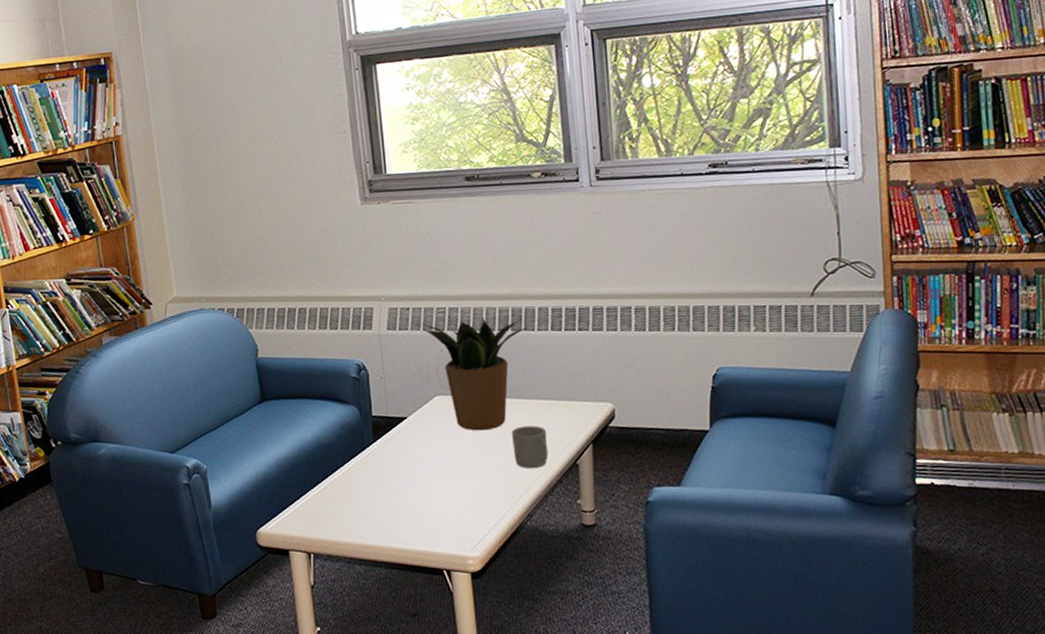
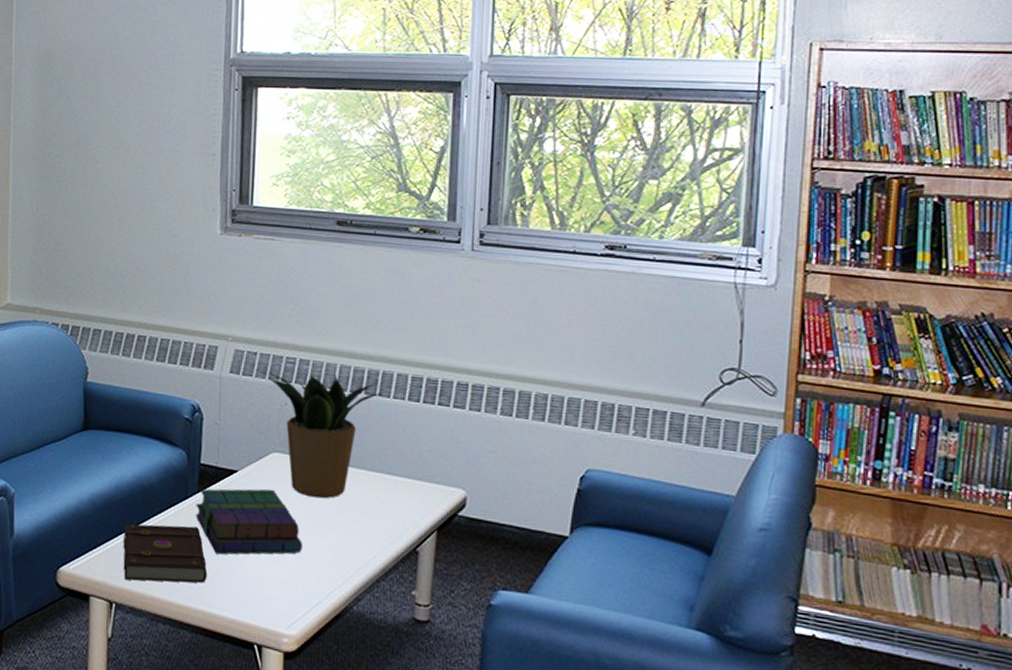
book: none [311,473,393,531] -> present [123,523,208,583]
books: none [373,429,475,495] -> present [195,489,303,555]
mug: present [512,425,549,468] -> none [348,500,388,548]

